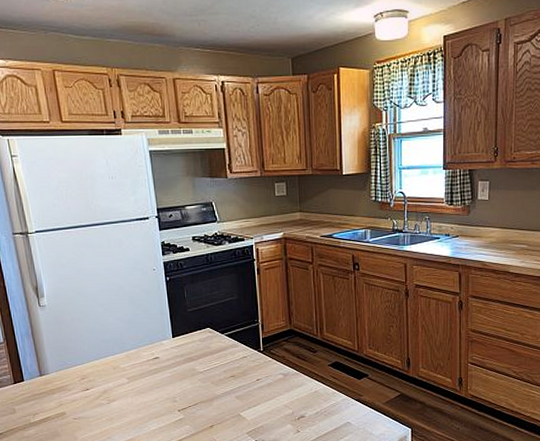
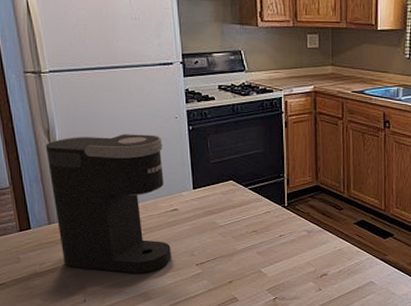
coffee maker: none [34,287,155,421] -> present [45,134,171,274]

